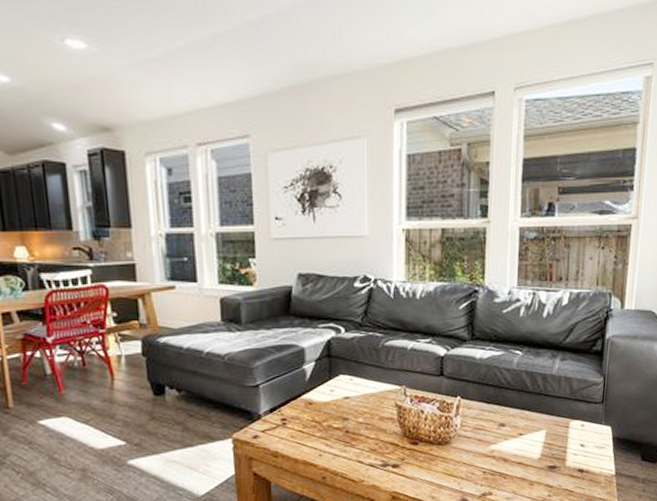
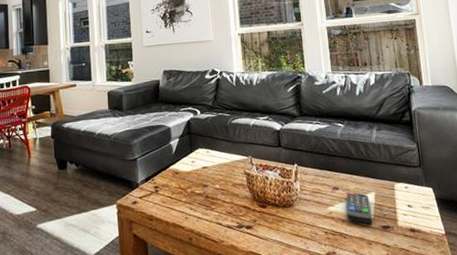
remote control: none [511,429,539,464] -> present [346,192,373,225]

